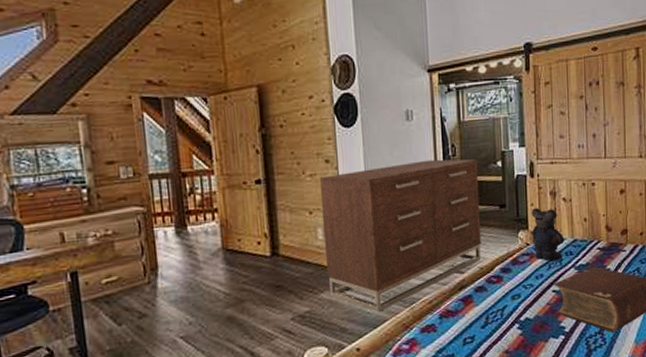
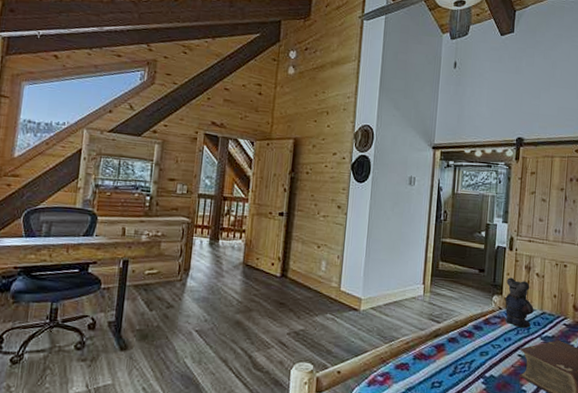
dresser: present [319,159,481,312] -> none [323,218,465,342]

